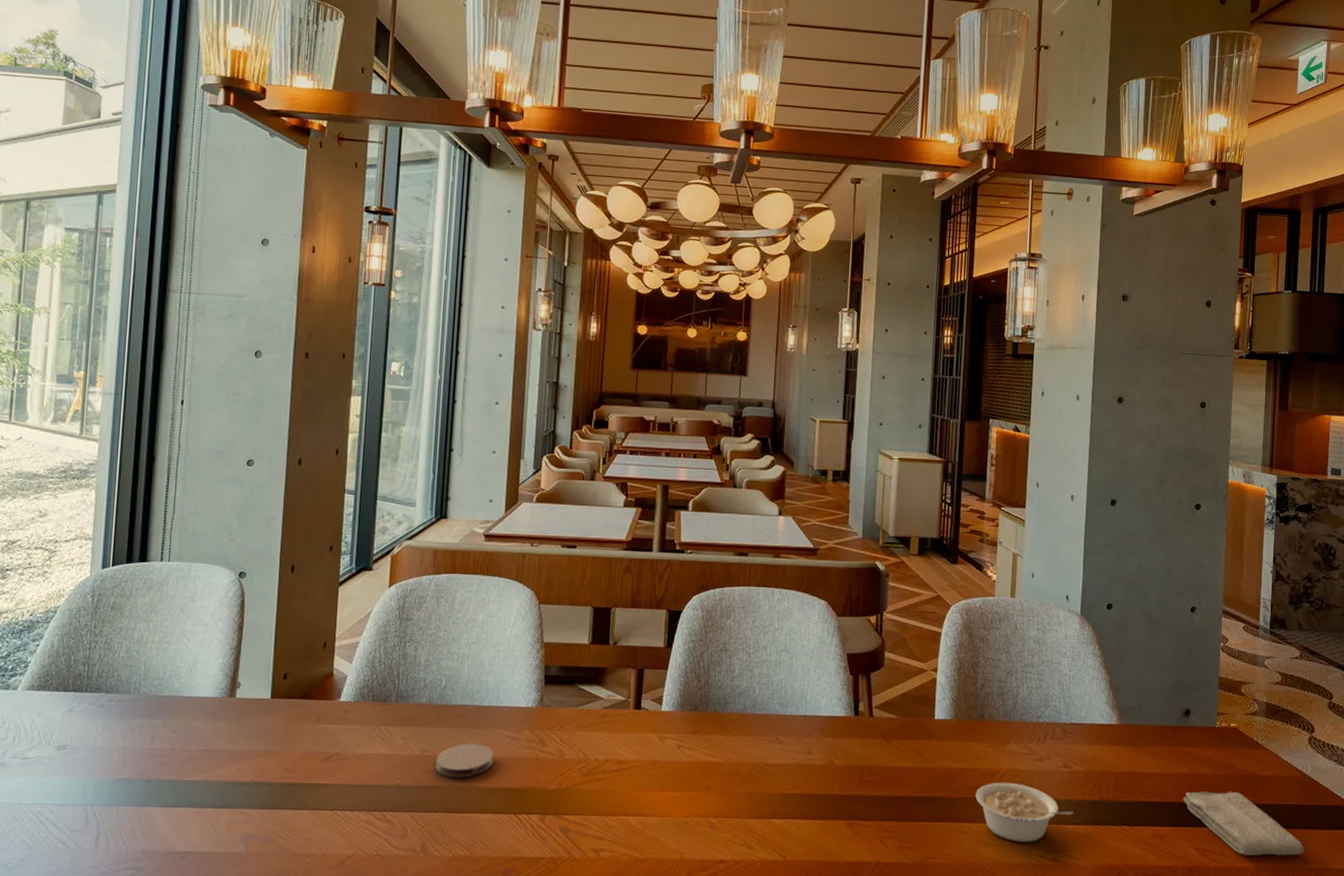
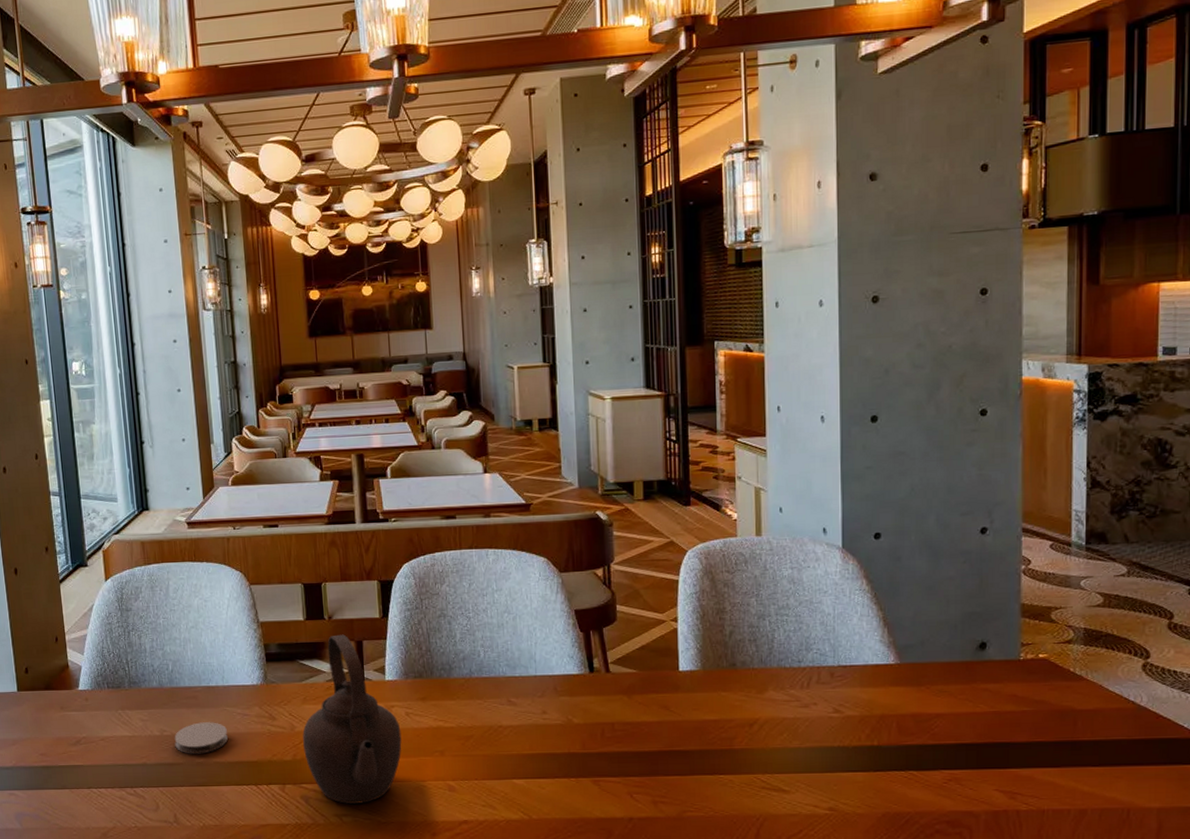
teapot: none [570,661,670,838] -> present [302,634,402,804]
legume: present [975,782,1074,842] -> none [733,731,849,792]
washcloth: present [1183,791,1305,856] -> none [982,728,1142,797]

